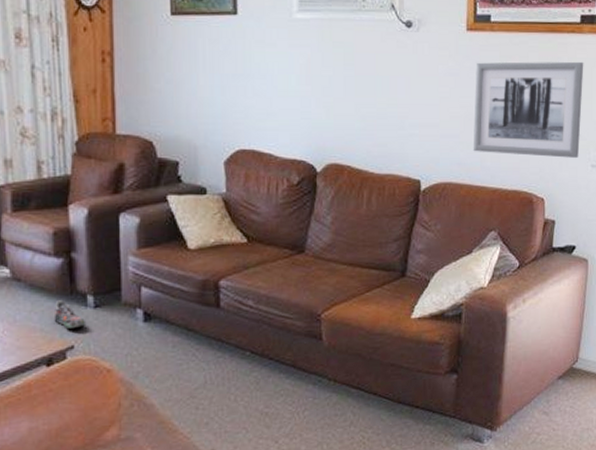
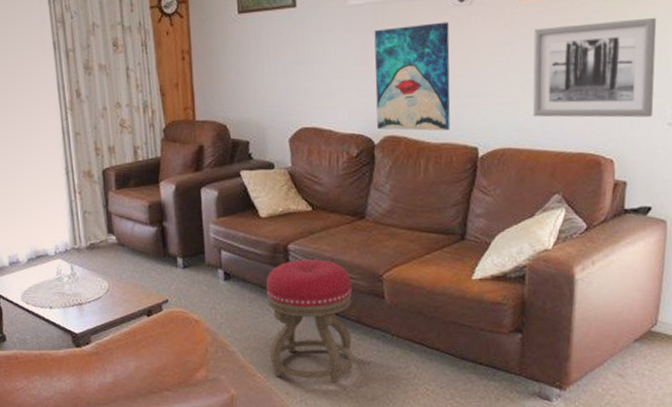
shoe: present [54,299,85,328] -> none [151,261,176,285]
stool: none [192,297,289,435] -> present [266,259,354,383]
wall art: none [319,46,396,161] -> present [374,22,450,131]

